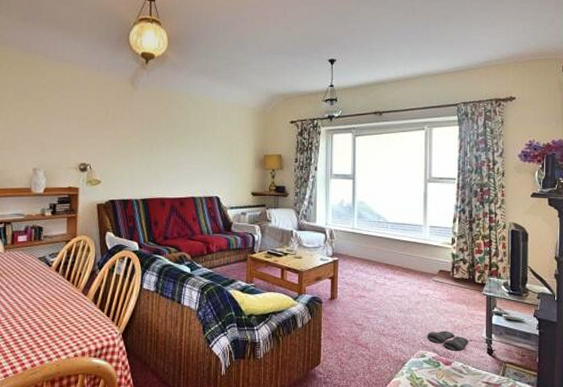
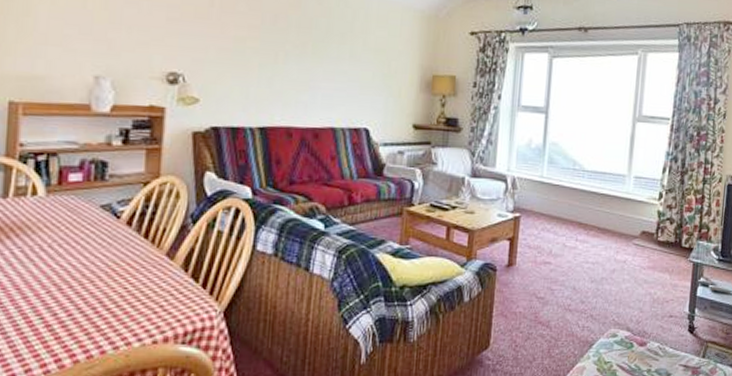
slippers: present [428,331,469,351] -> none [621,305,668,329]

